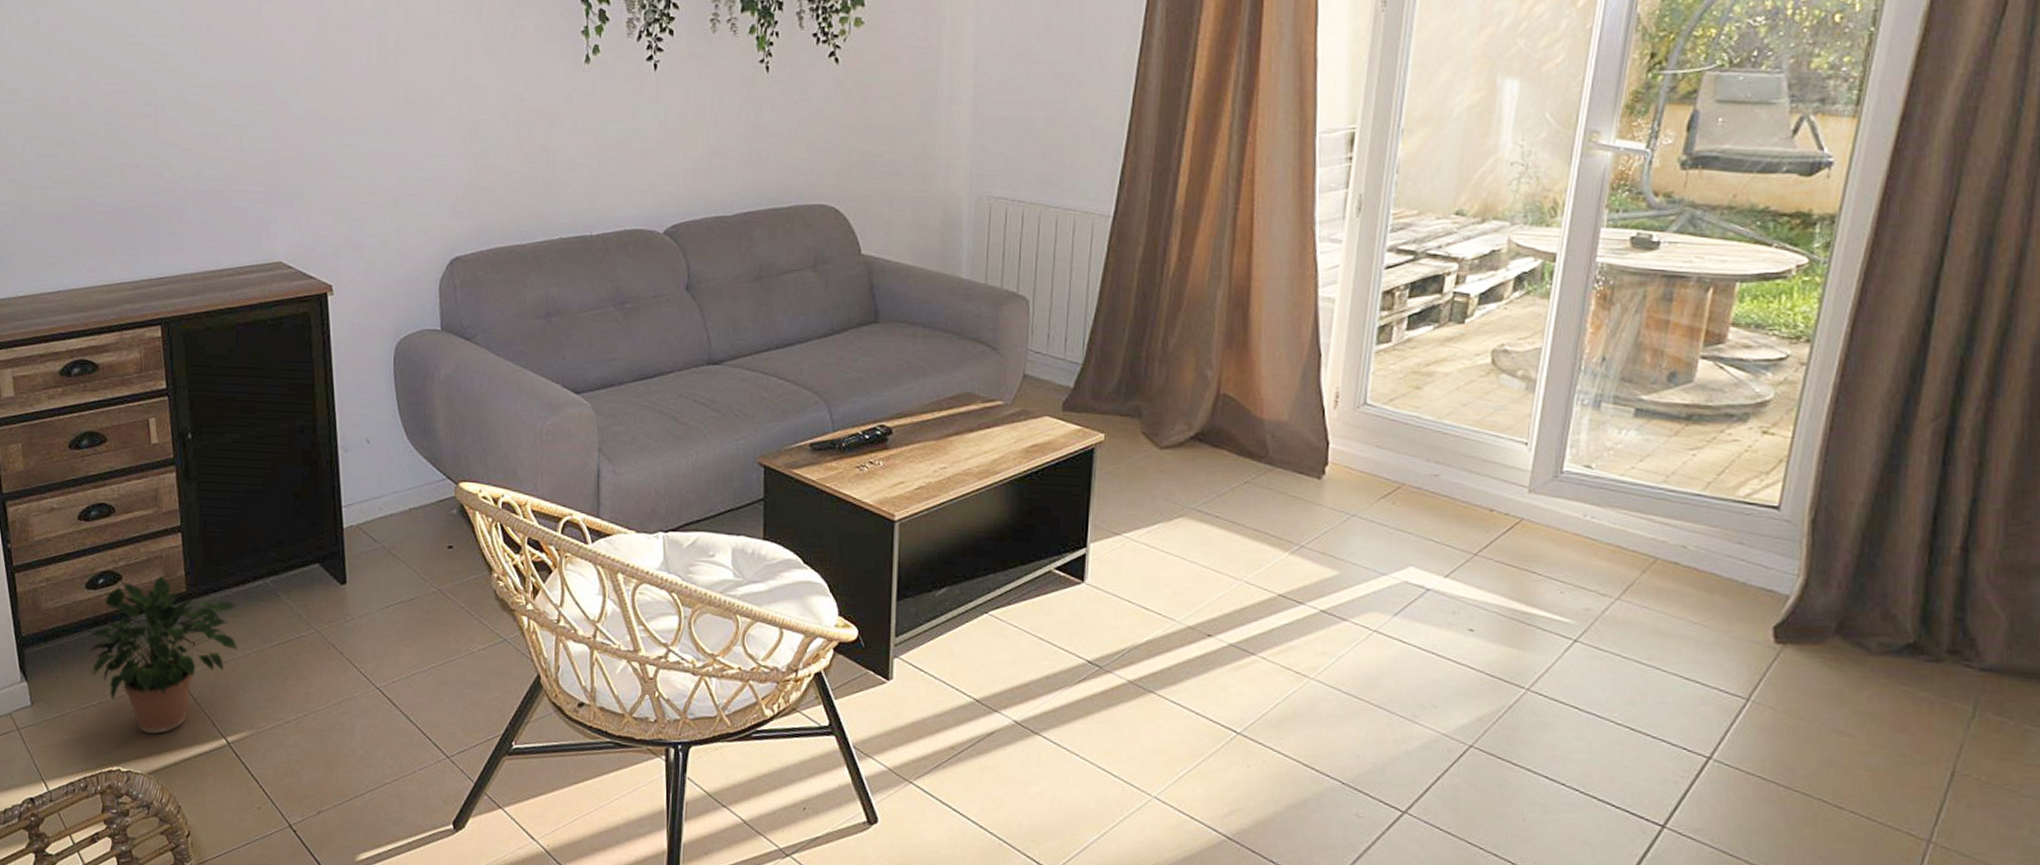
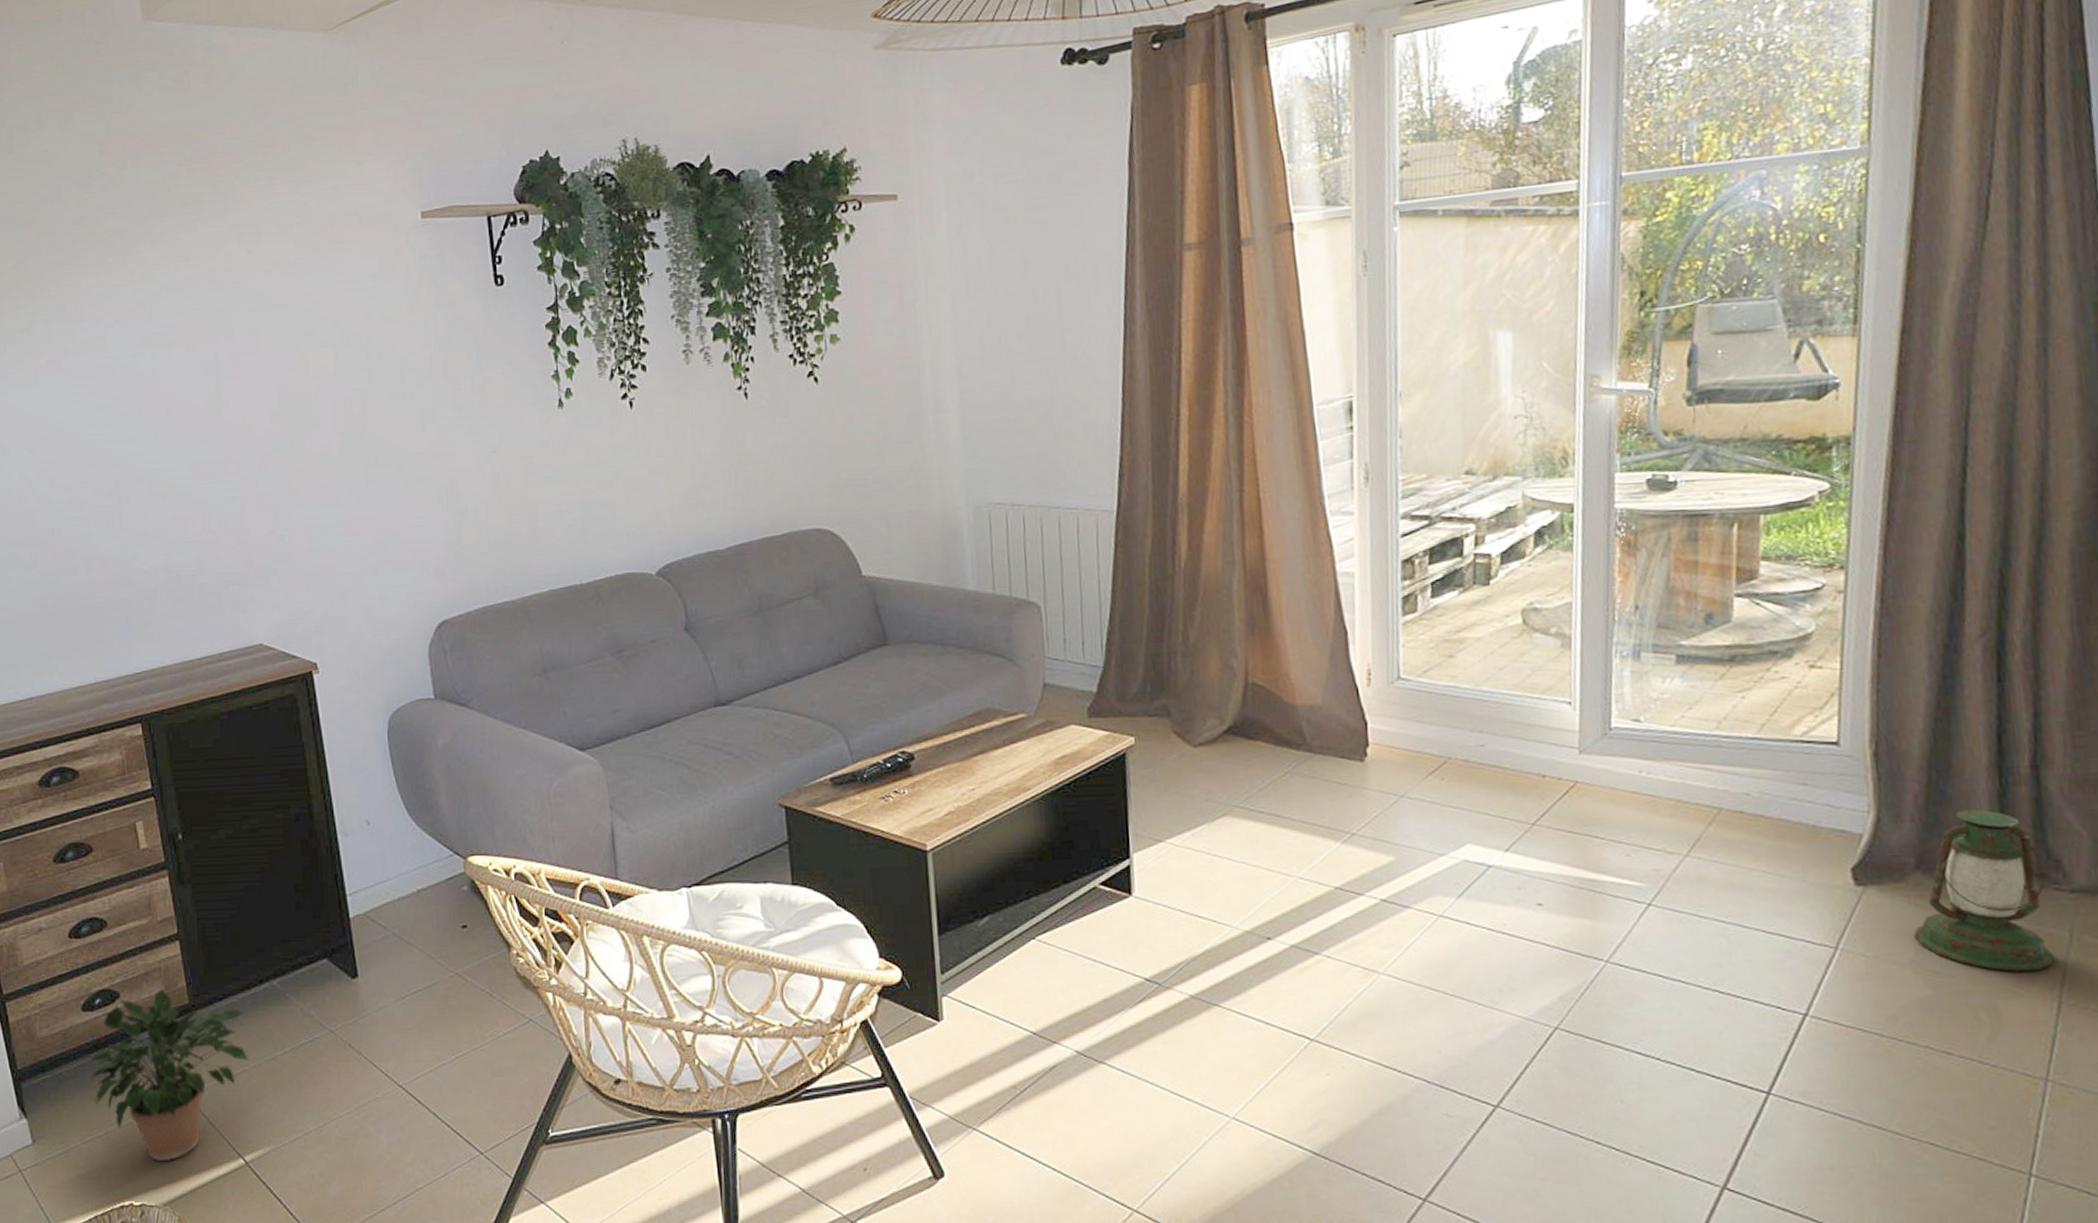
lantern: none [1824,583,1959,740] -> present [1914,809,2054,972]

